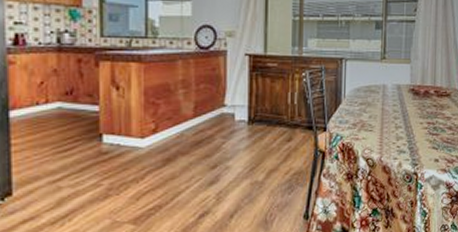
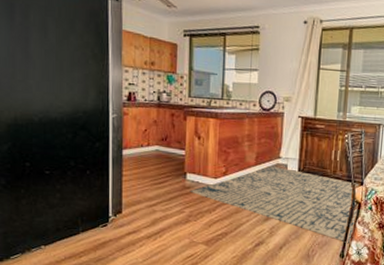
rug: none [107,116,321,202] -> present [189,165,359,244]

